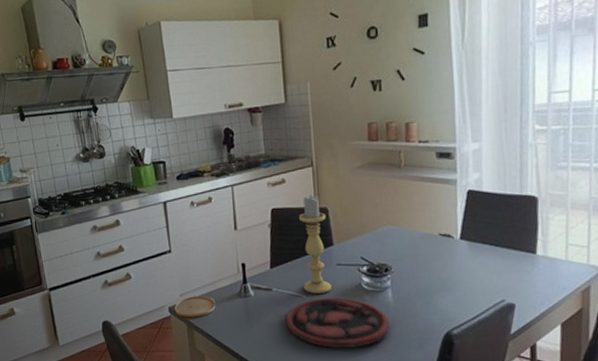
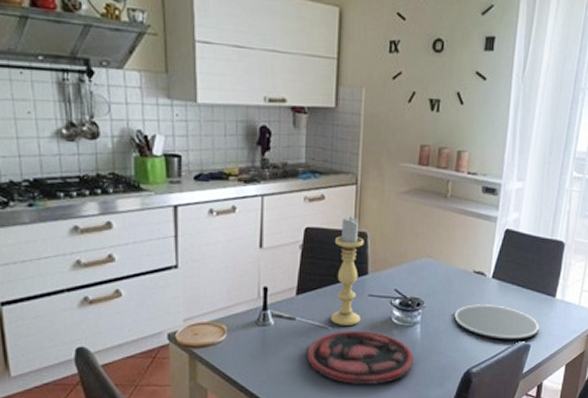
plate: none [425,266,522,301] -> present [454,304,539,340]

